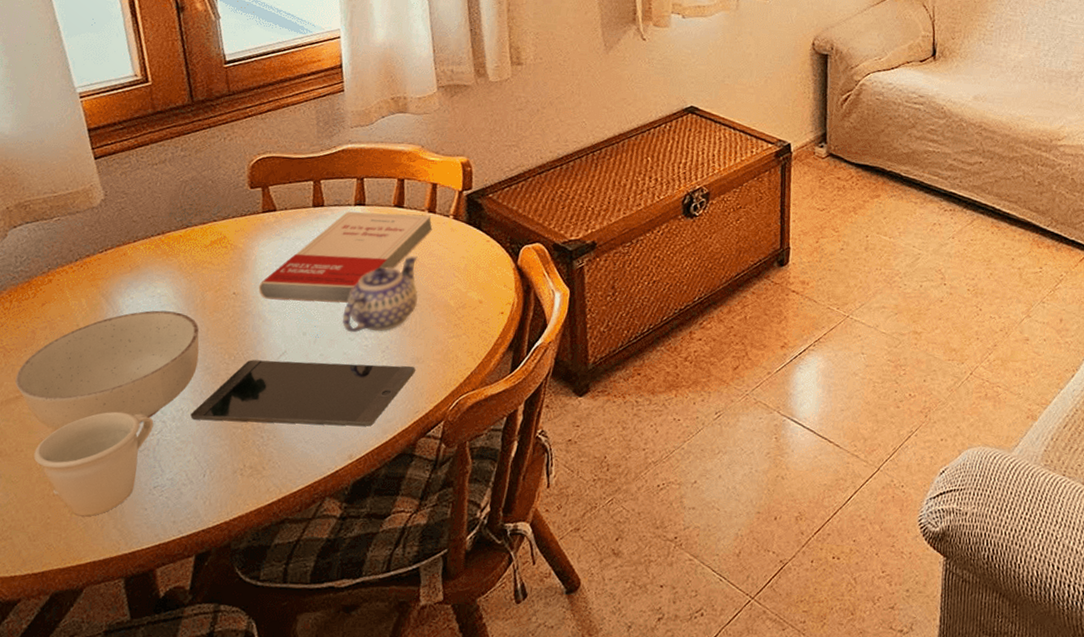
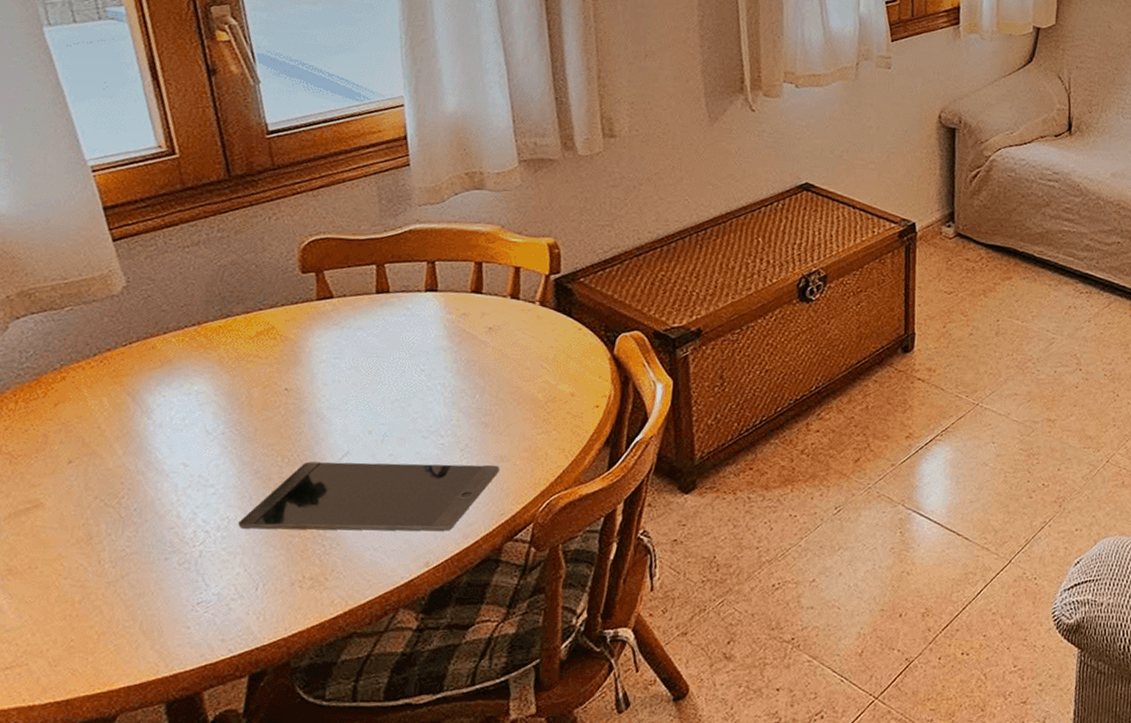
bowl: present [15,310,200,431] -> none [24,409,247,544]
mug: present [33,411,154,517] -> none [51,521,195,638]
book: present [258,211,433,303] -> none [314,298,516,398]
teapot: present [342,256,418,333] -> none [413,346,501,431]

